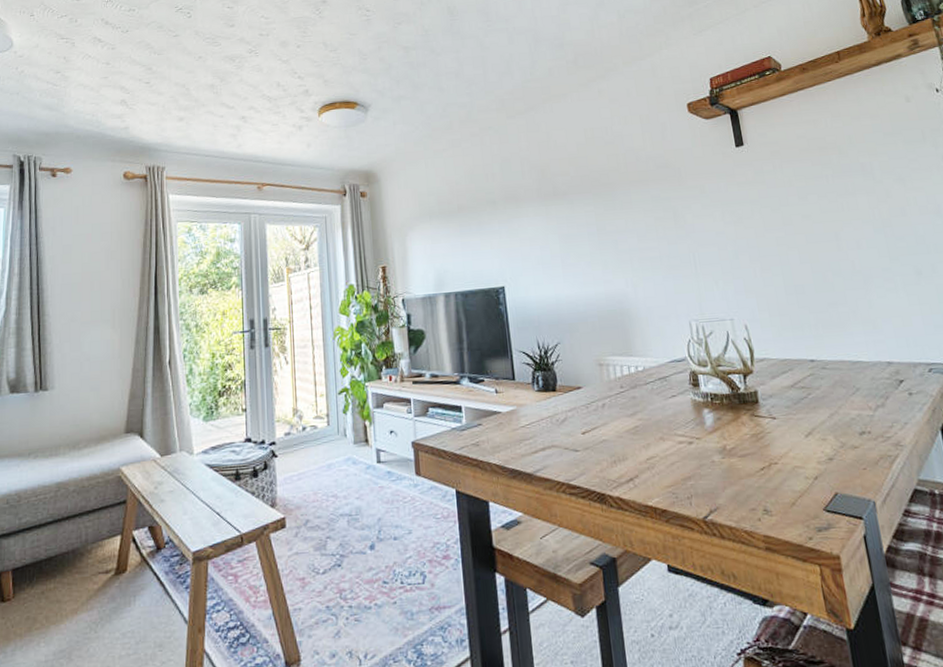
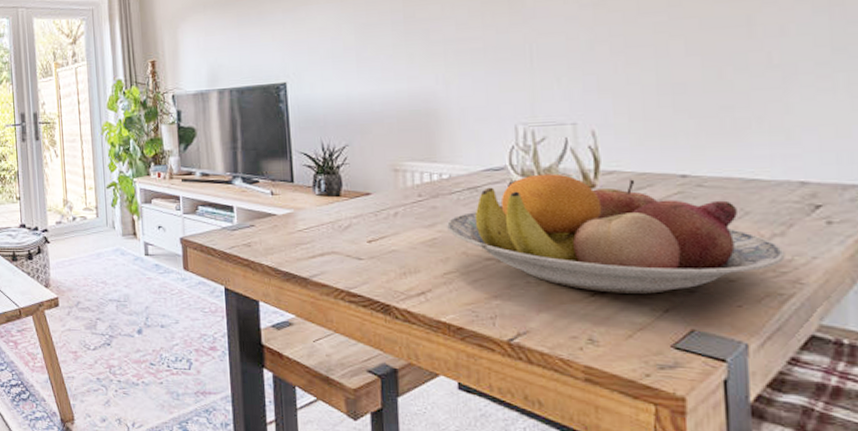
fruit bowl: none [645,362,888,466] -> present [447,173,785,294]

